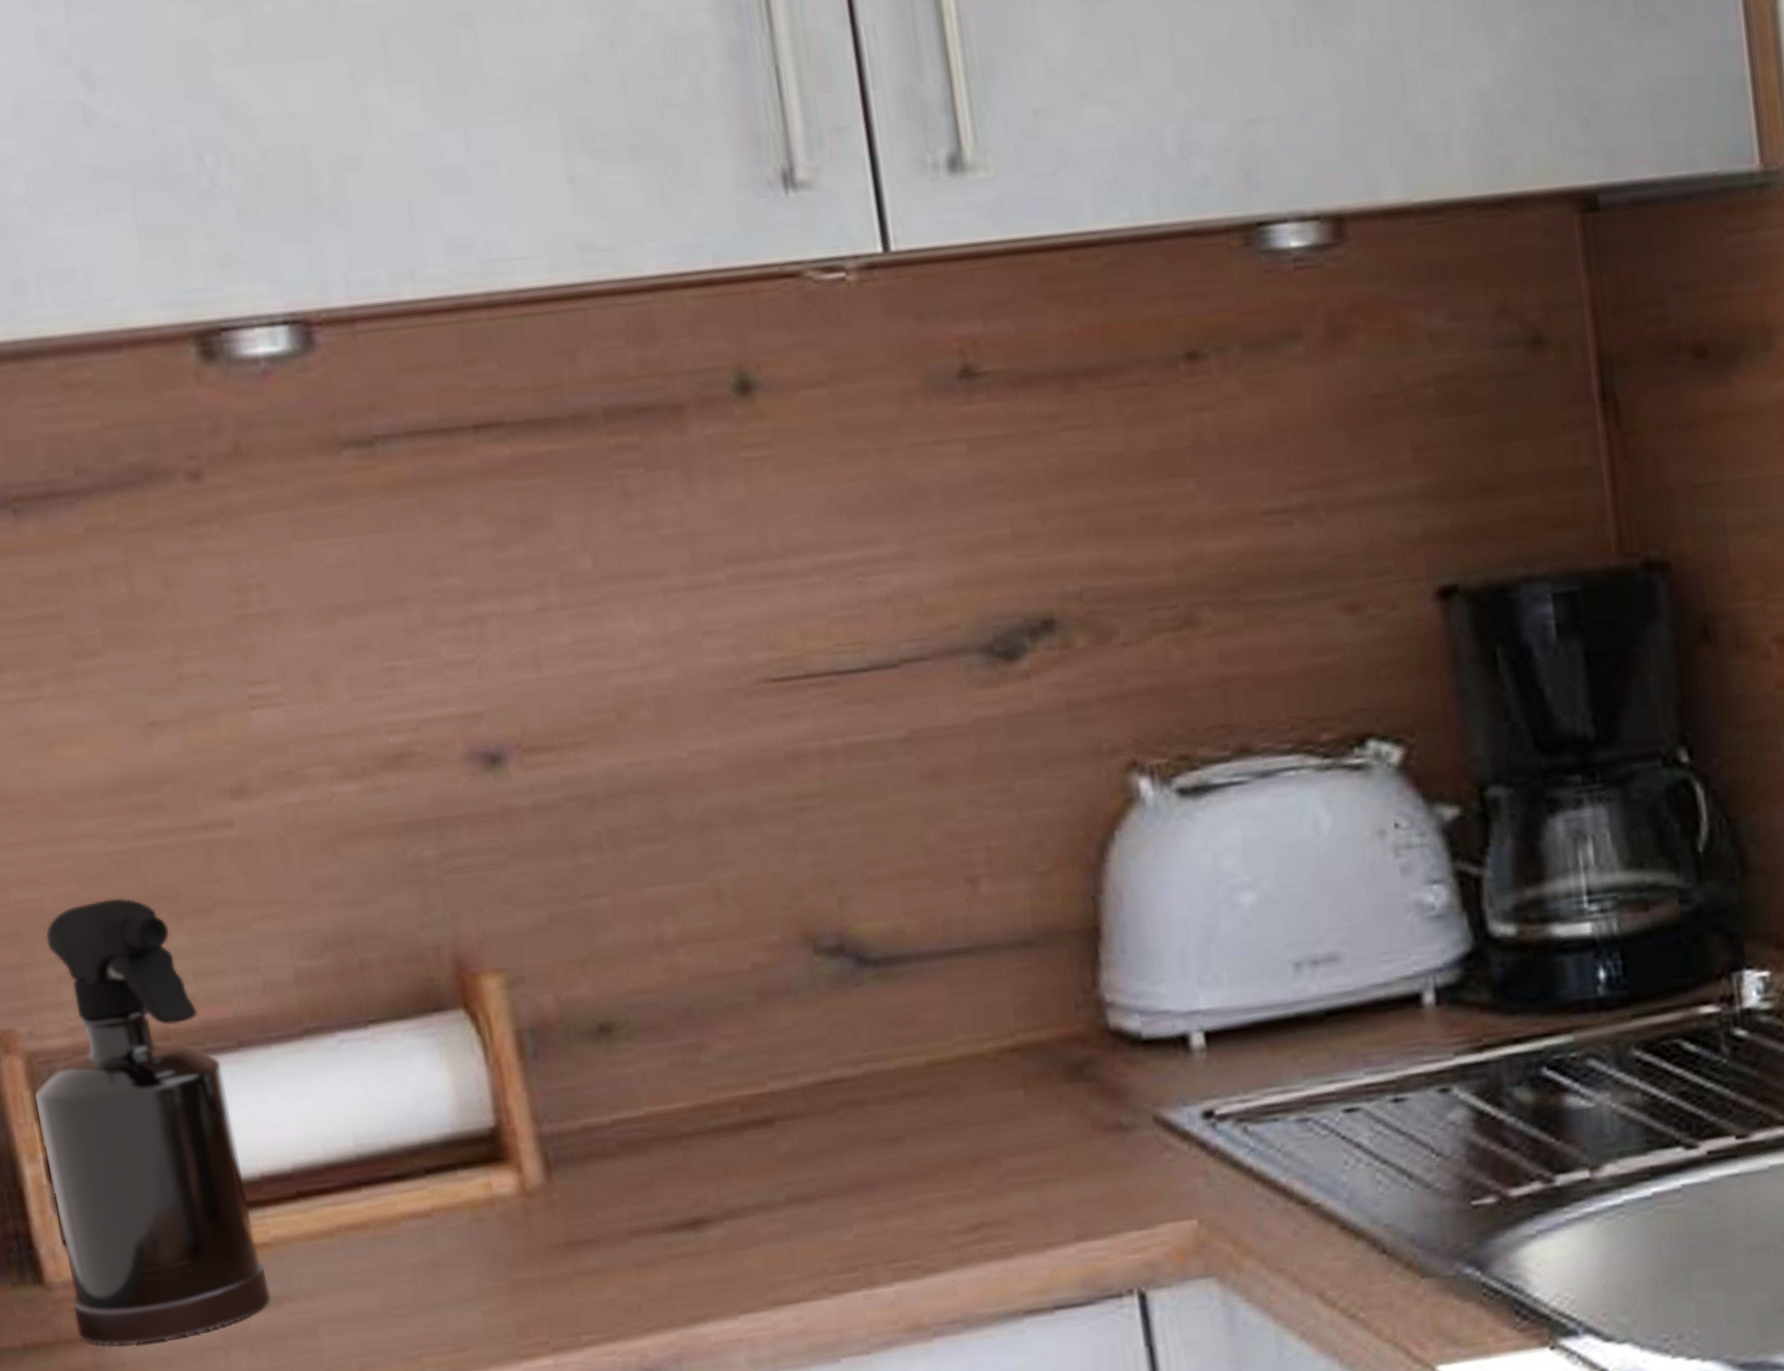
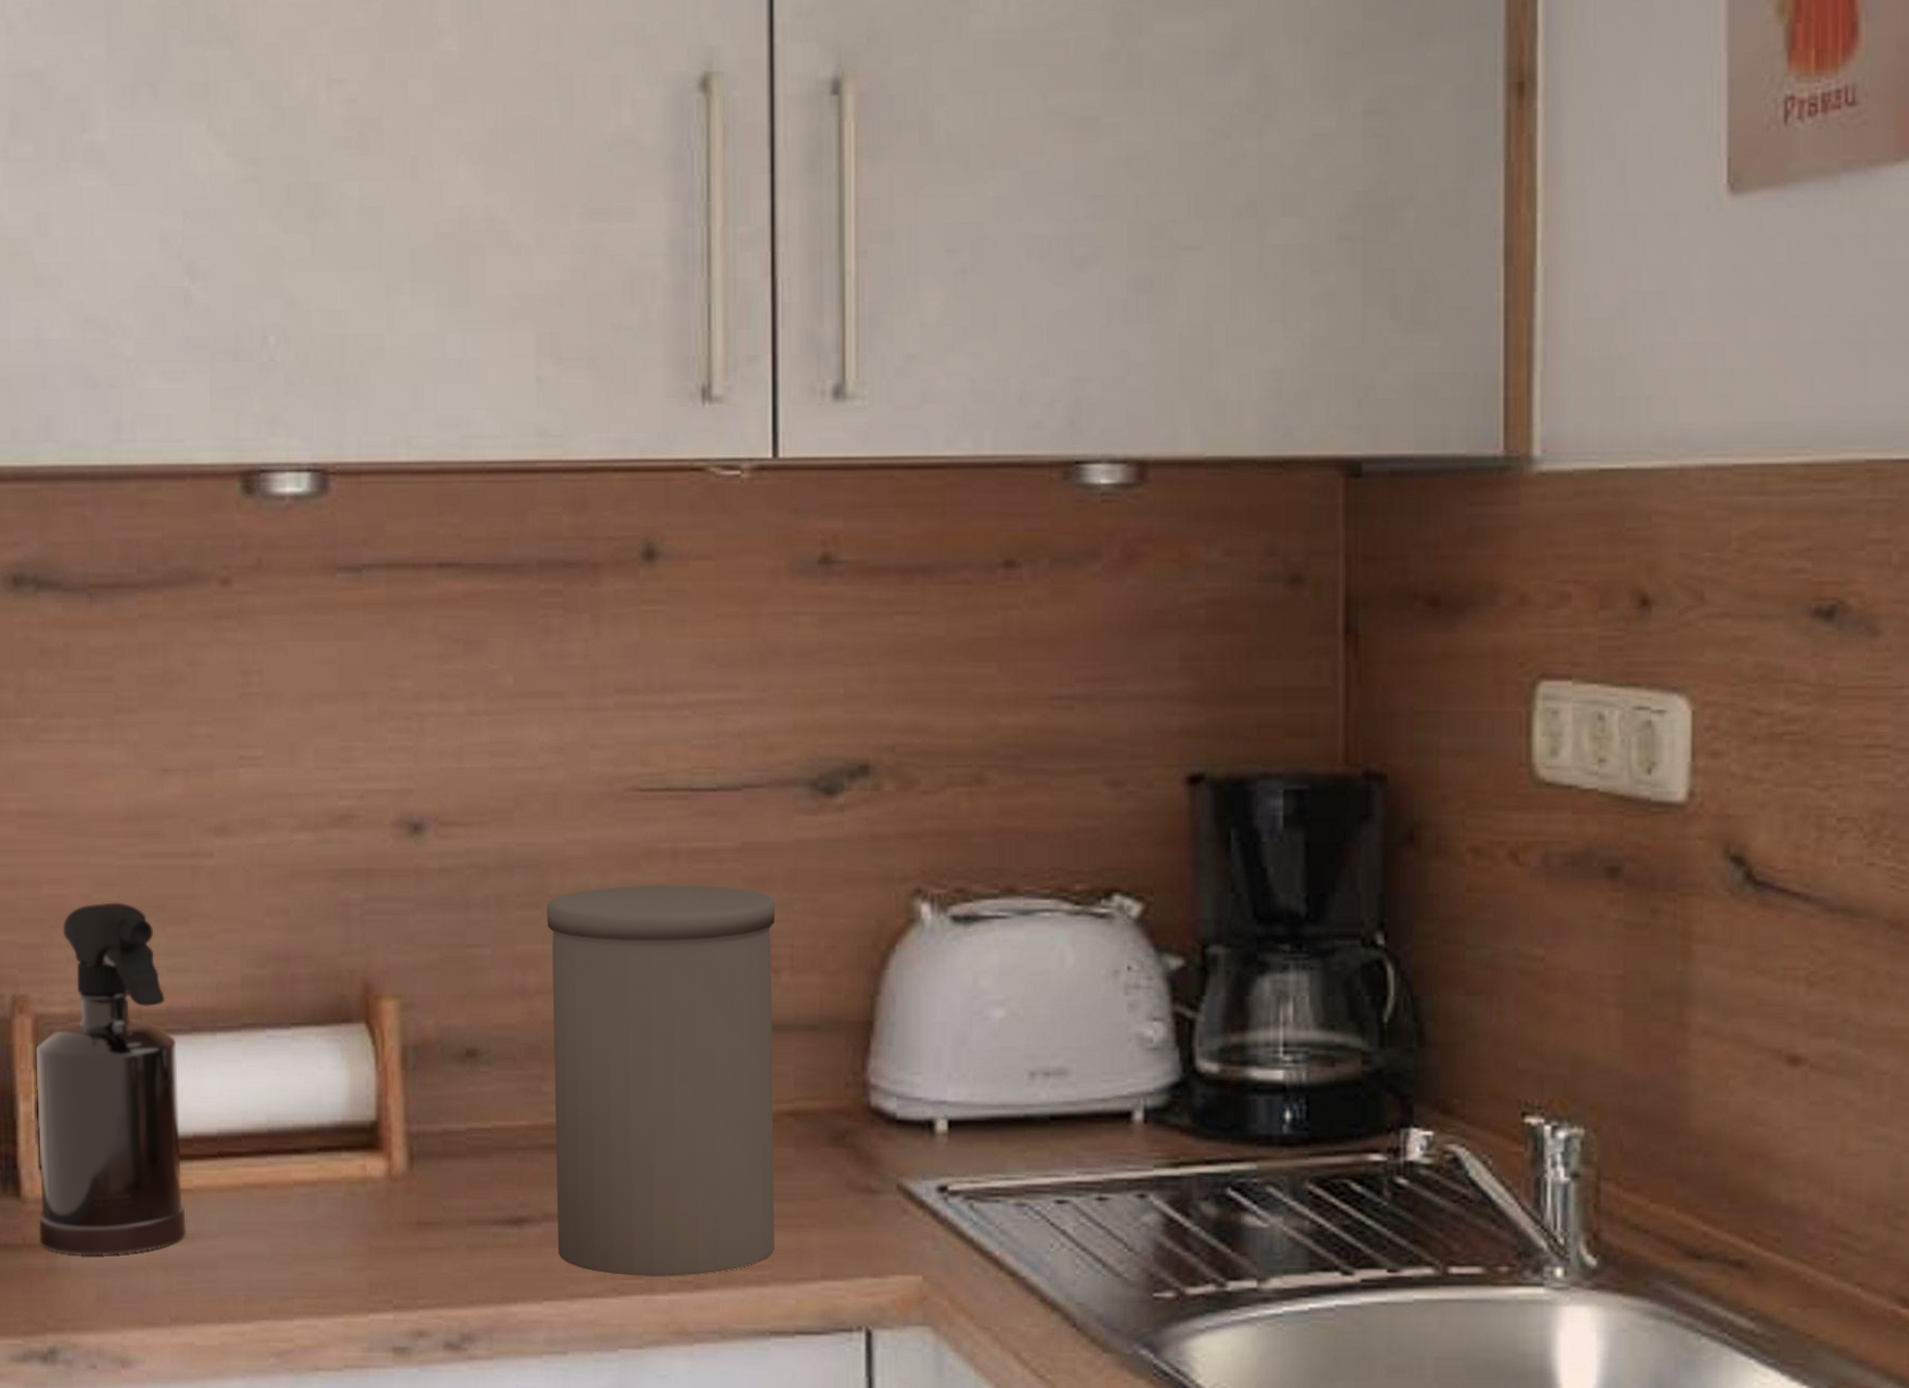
canister: none [675,786,1015,1271] -> present [547,885,776,1276]

